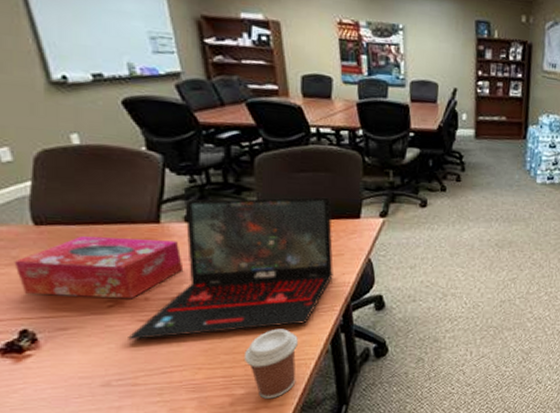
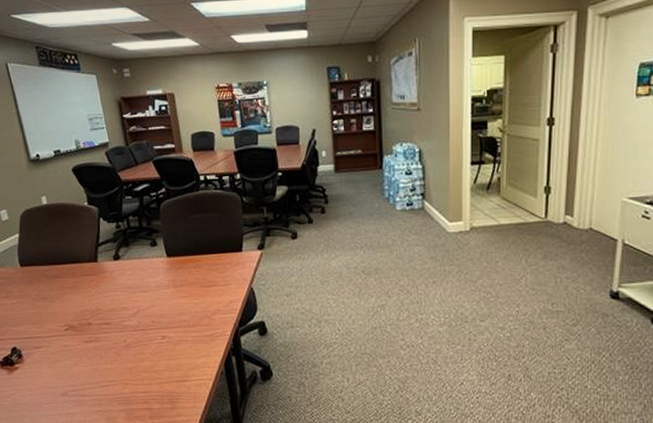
tissue box: present [14,236,184,299] -> none [9,274,114,324]
laptop: present [128,197,333,341] -> none [78,234,223,358]
coffee cup: present [243,329,298,399] -> none [158,351,198,414]

